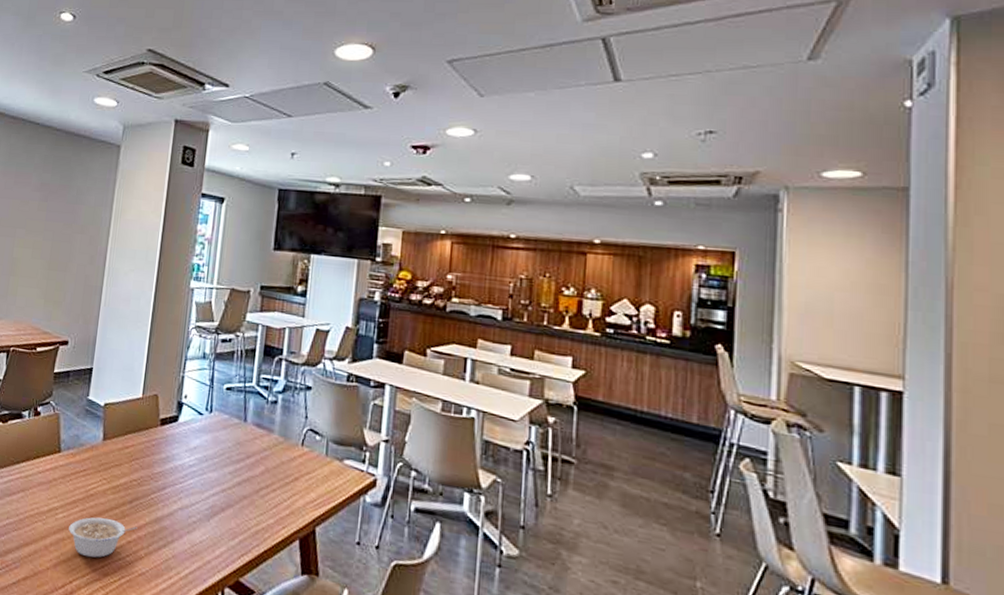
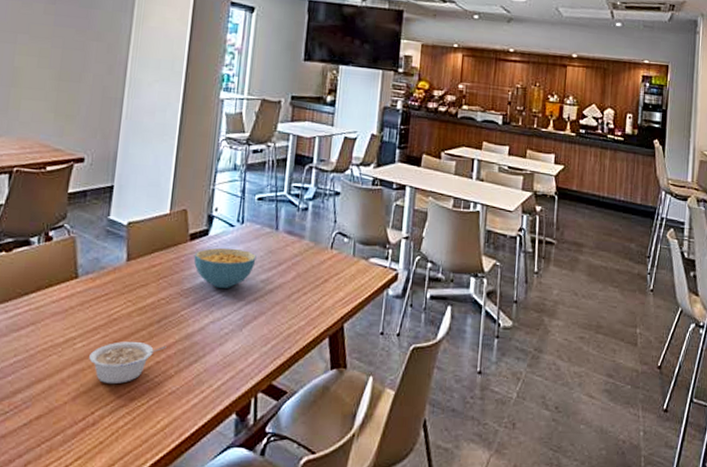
cereal bowl: none [164,434,224,477] -> present [194,247,256,288]

